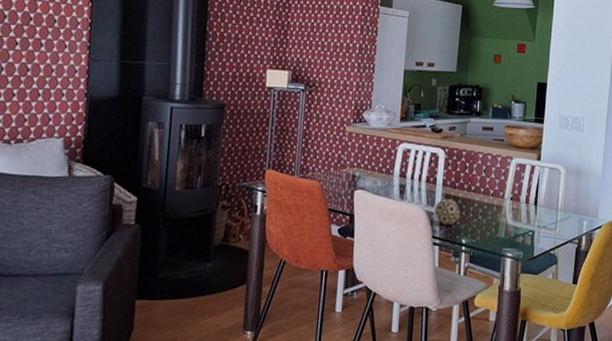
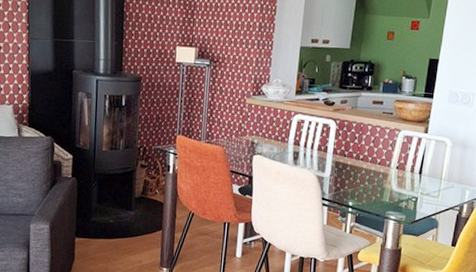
decorative ball: present [434,199,460,226] -> none [324,166,349,189]

